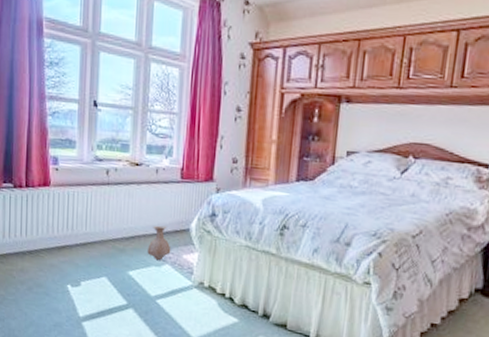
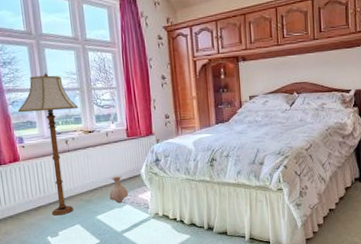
floor lamp: none [58,81,129,262] -> present [18,72,79,216]

